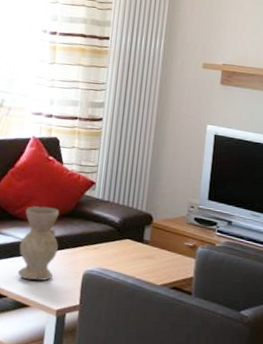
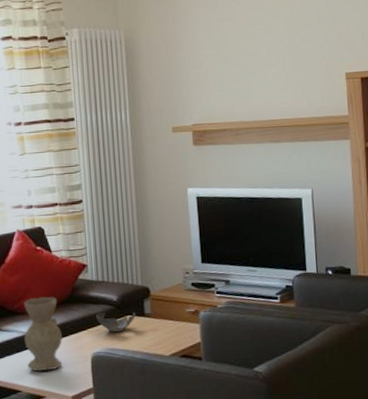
decorative bowl: none [95,232,135,254] -> present [96,313,136,333]

